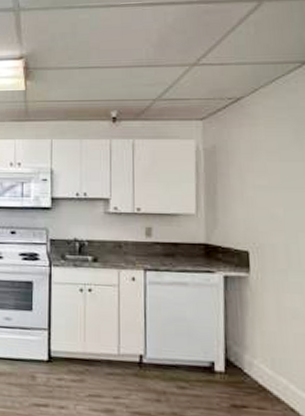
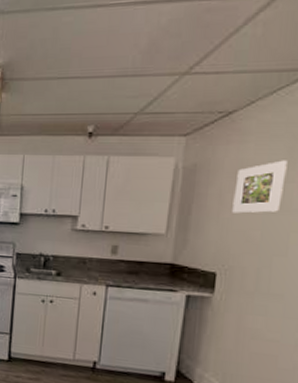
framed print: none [253,141,297,192] -> present [232,160,288,214]

